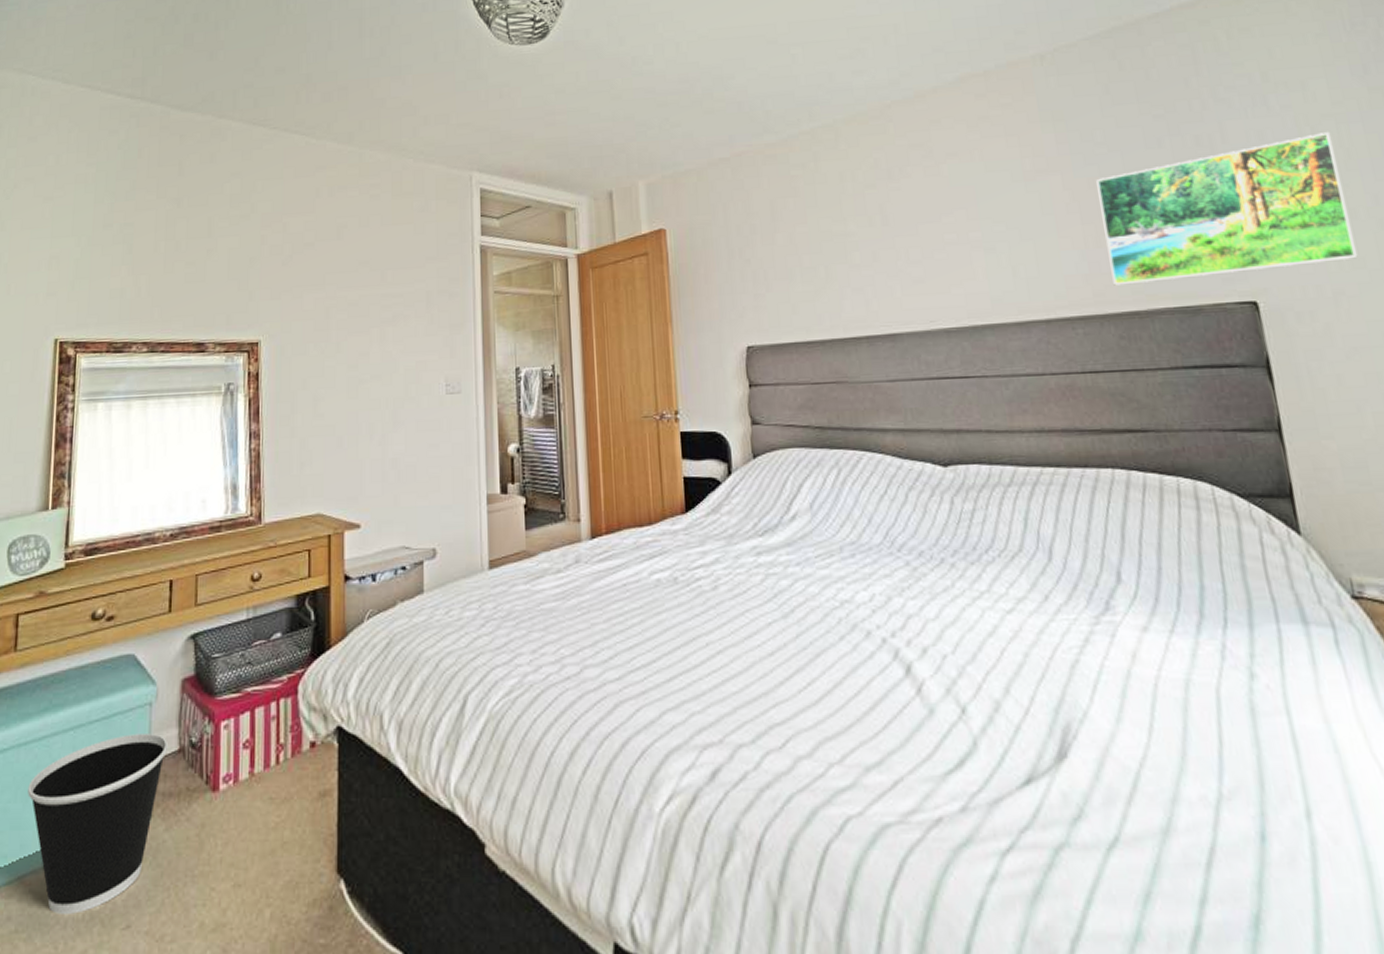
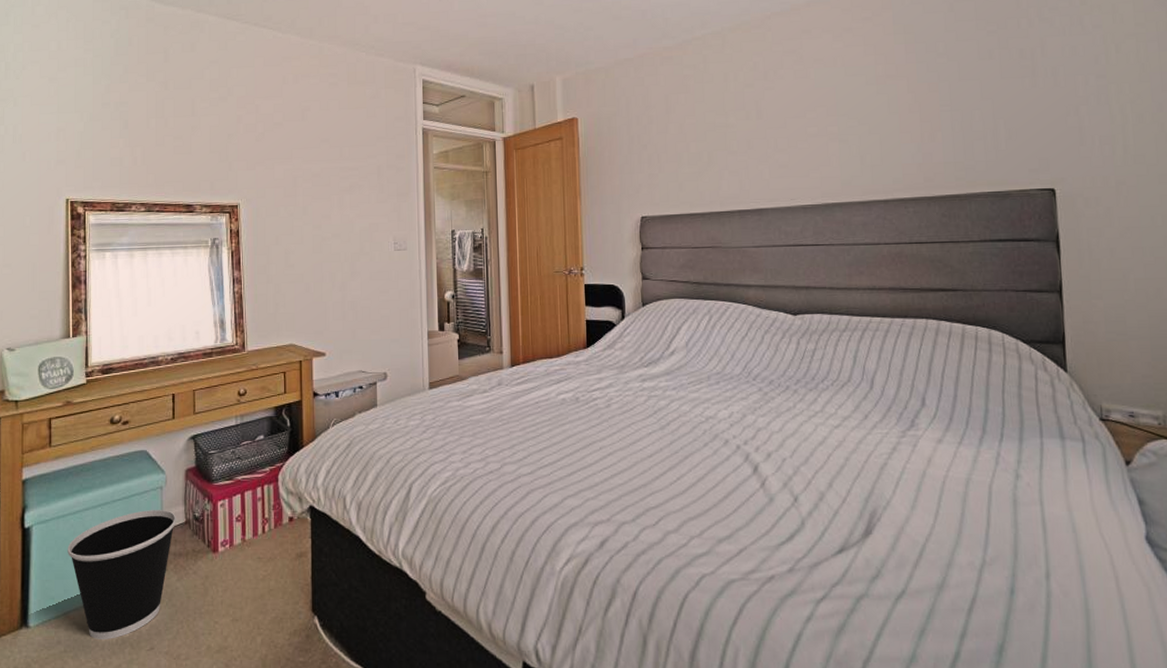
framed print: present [1096,131,1358,286] -> none [936,48,1140,173]

